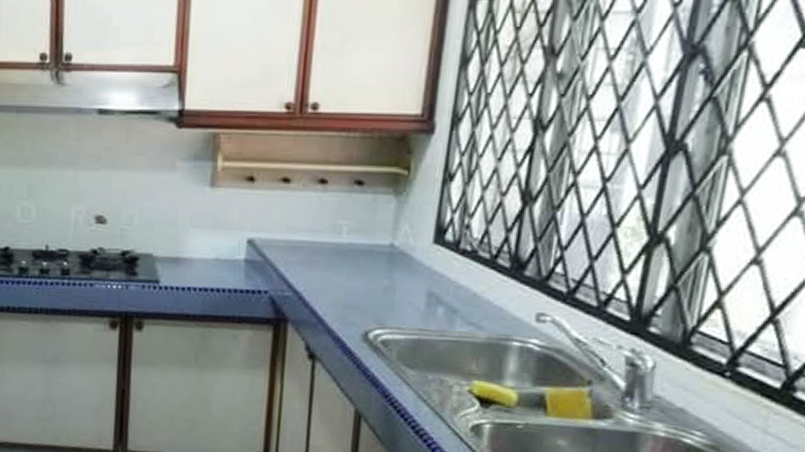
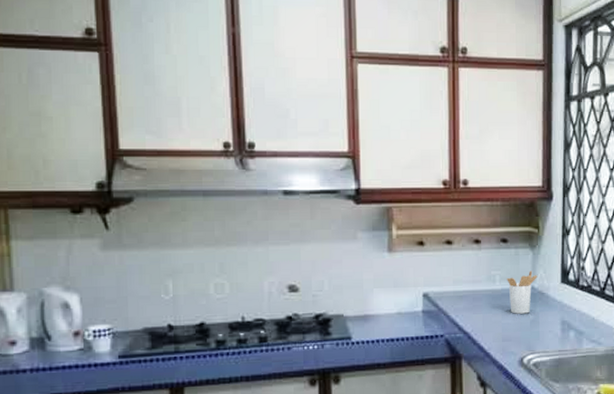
utensil holder: none [357,223,400,278] -> present [507,270,537,314]

